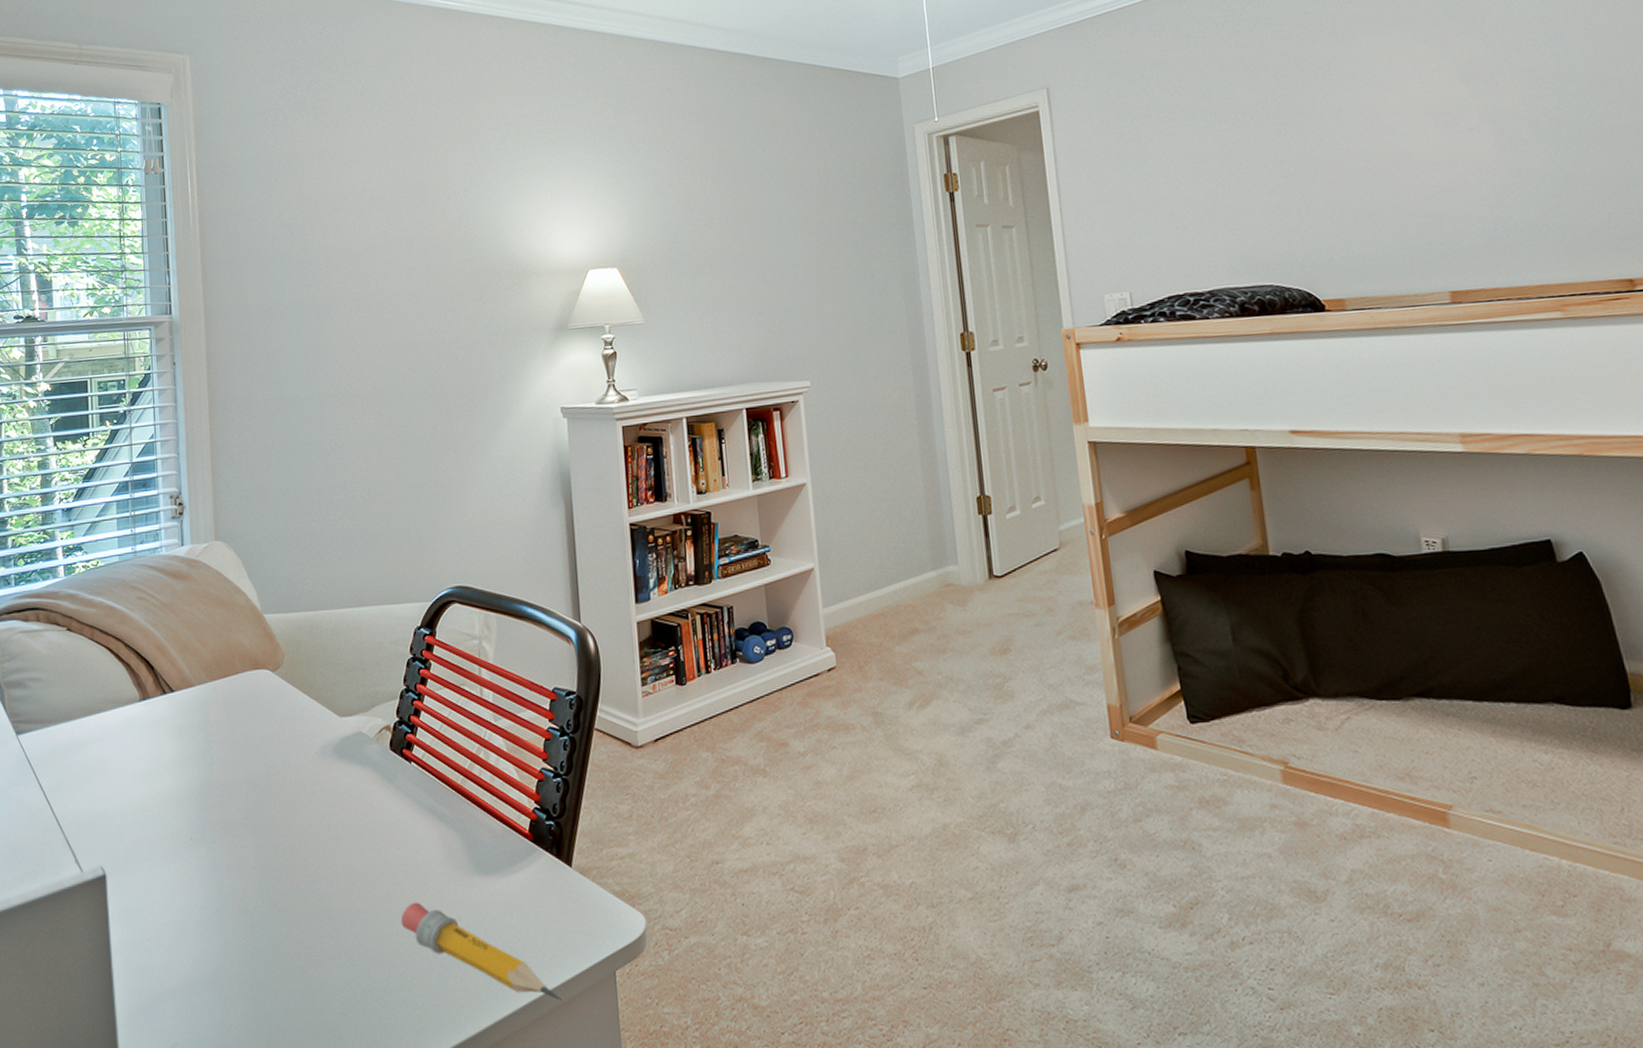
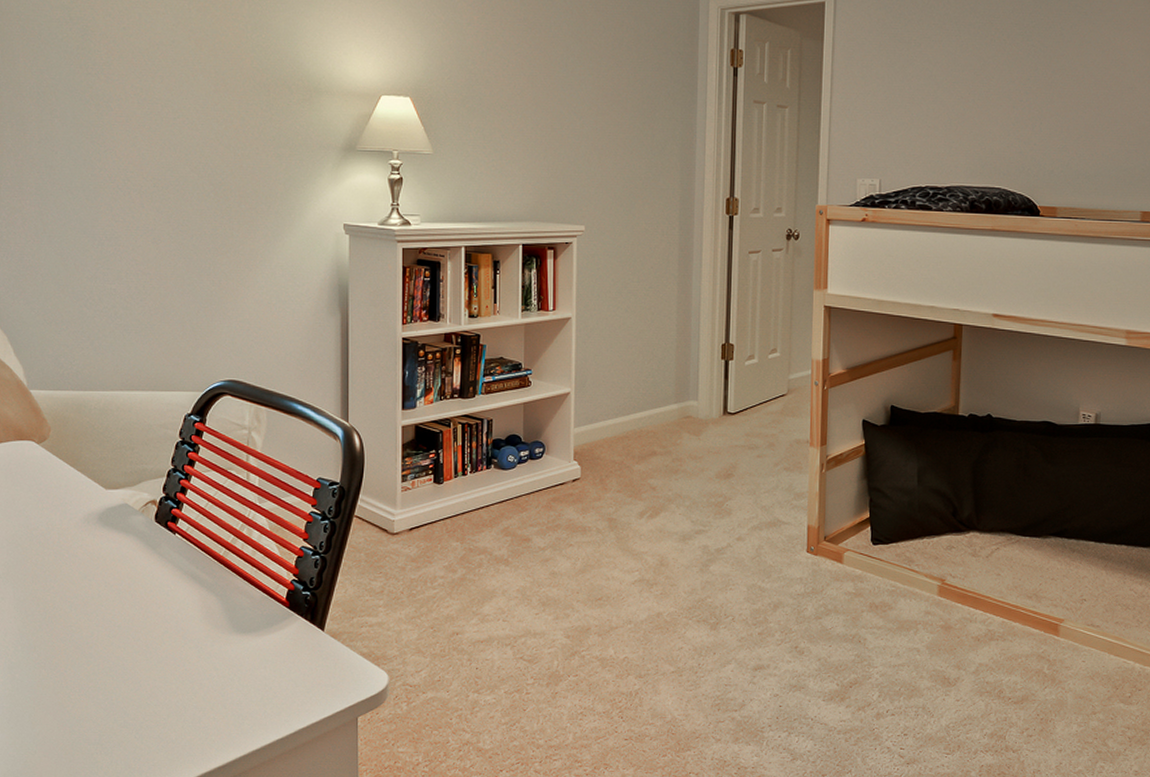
pencil: present [400,902,562,1001] -> none [158,653,307,740]

